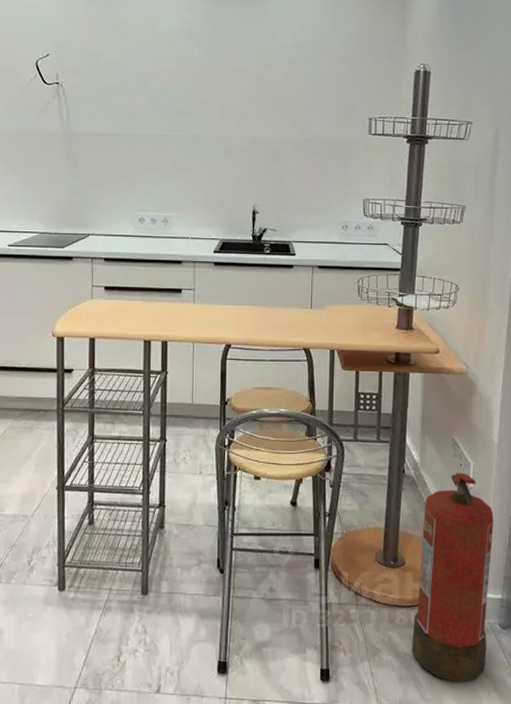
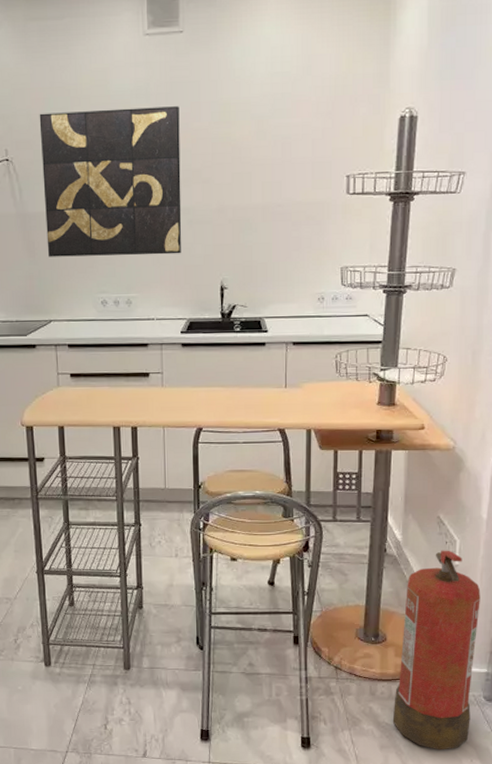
wall art: none [90,44,220,179] -> present [39,106,182,257]

